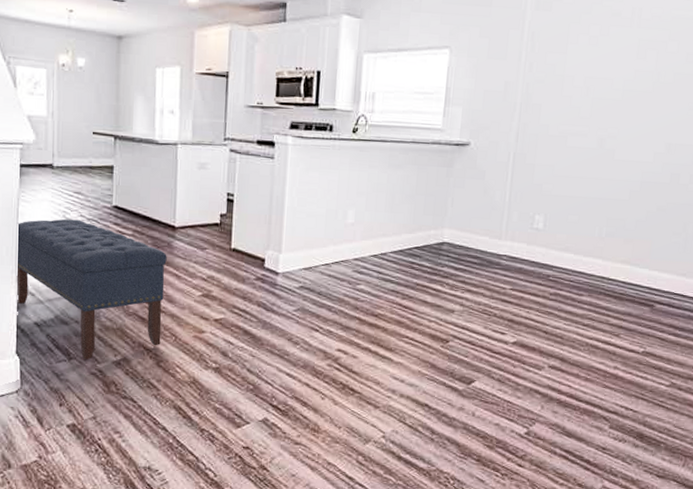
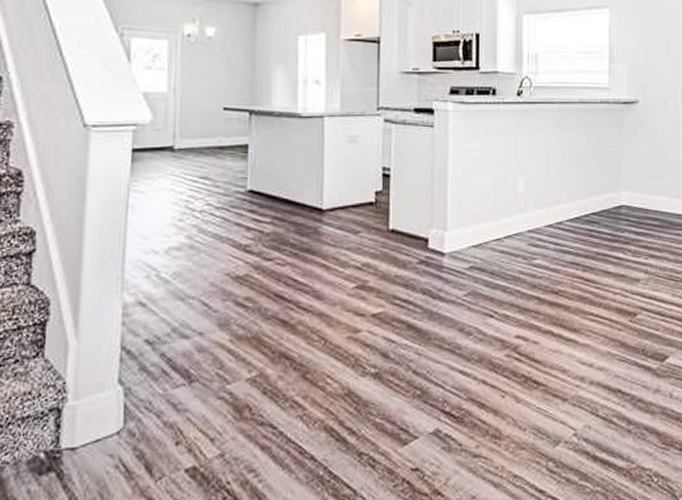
bench: present [16,218,167,361] -> none [122,209,313,382]

